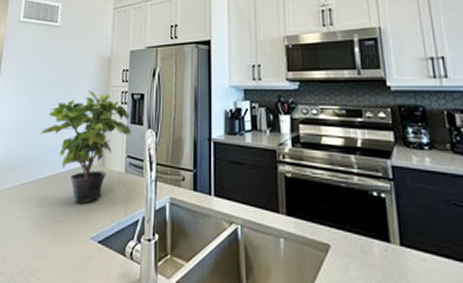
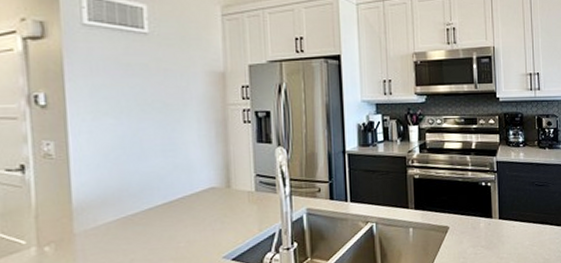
potted plant: present [40,91,133,203] -> none [141,110,260,227]

